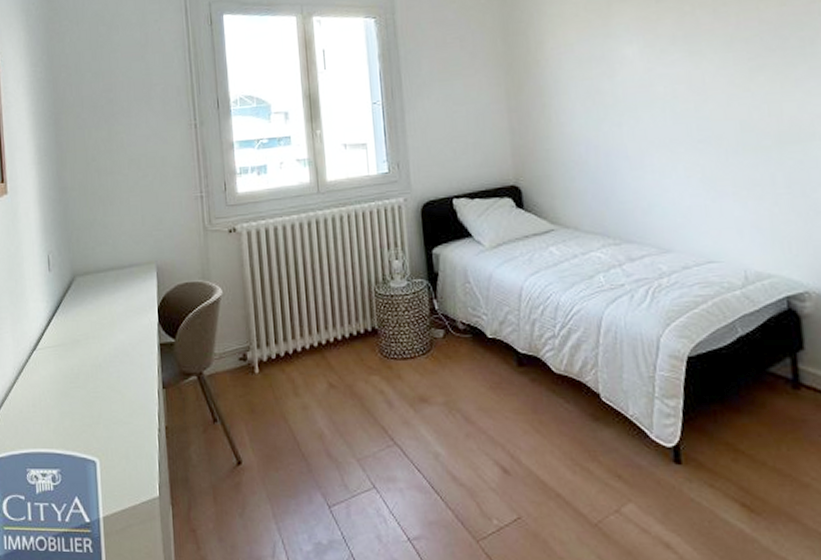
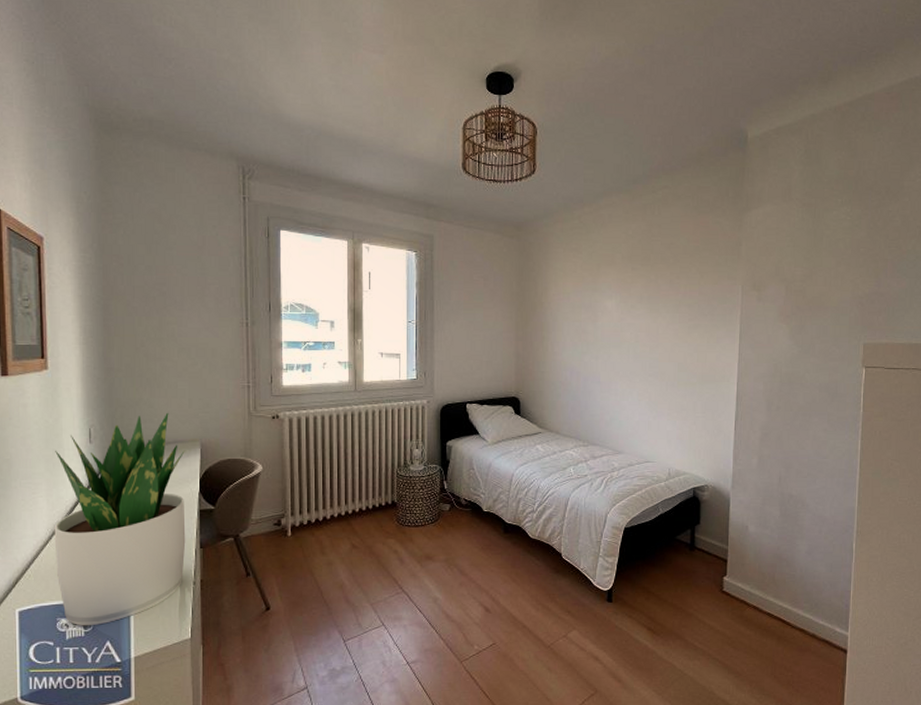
planter: none [17,232,148,479] -> present [54,412,186,626]

